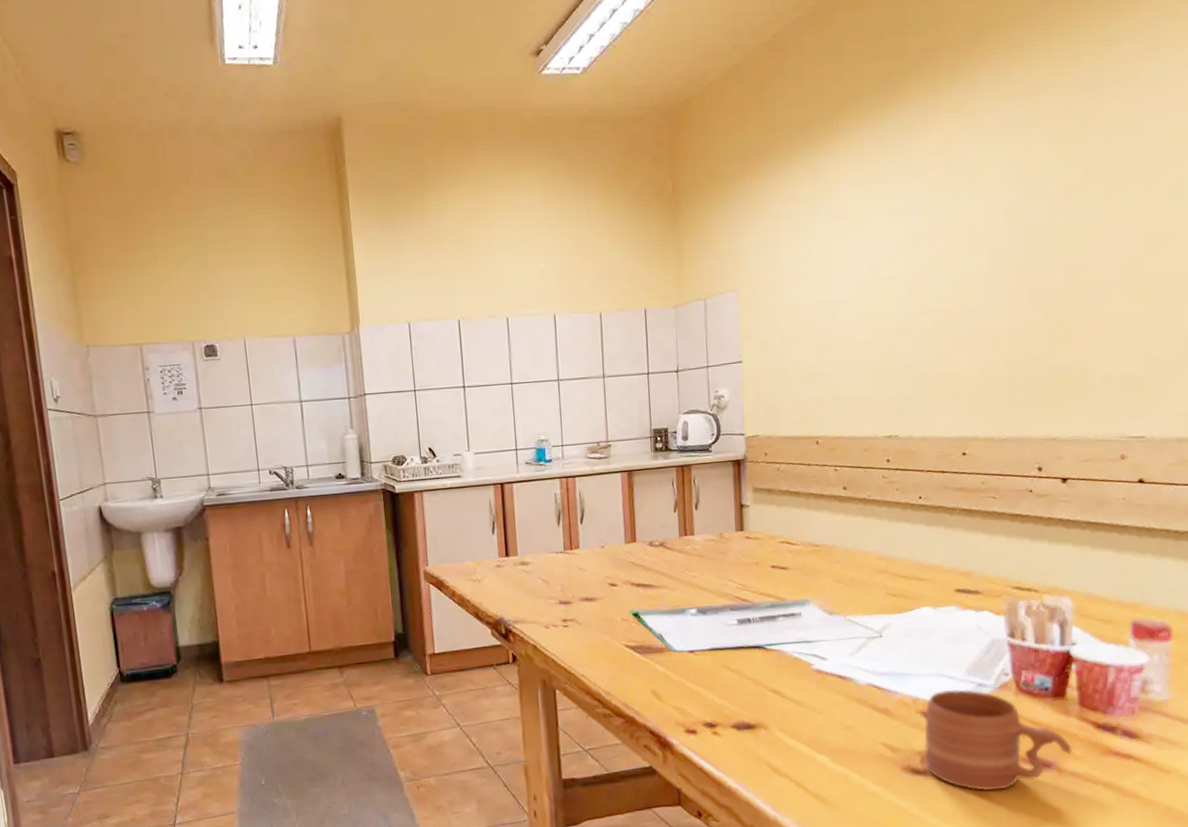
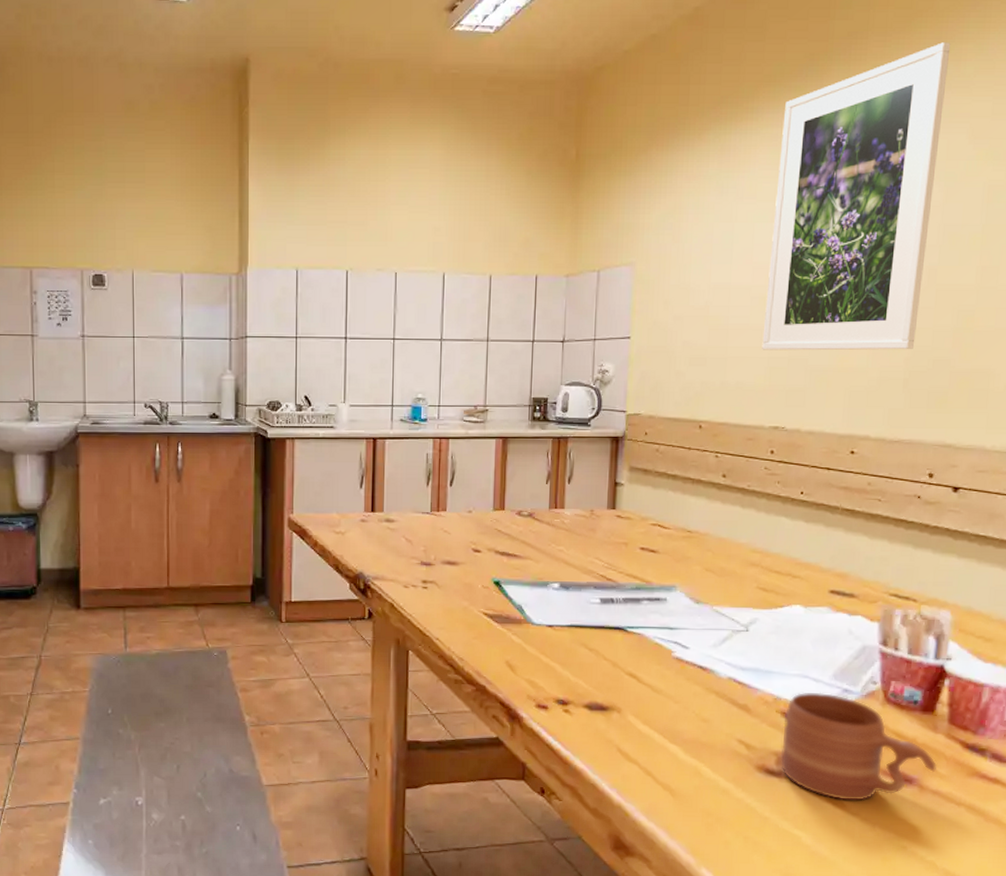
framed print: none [868,51,1019,363] -> present [762,42,951,351]

